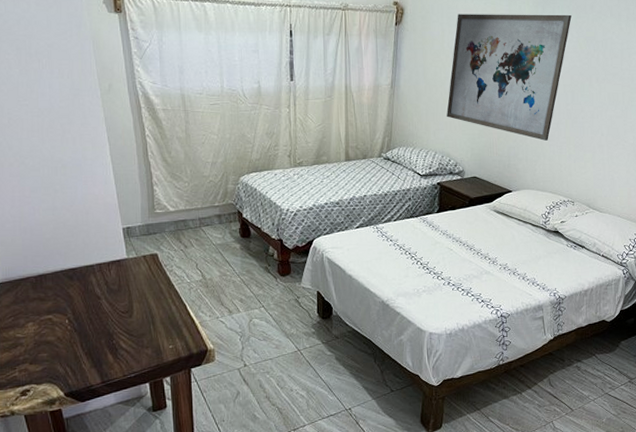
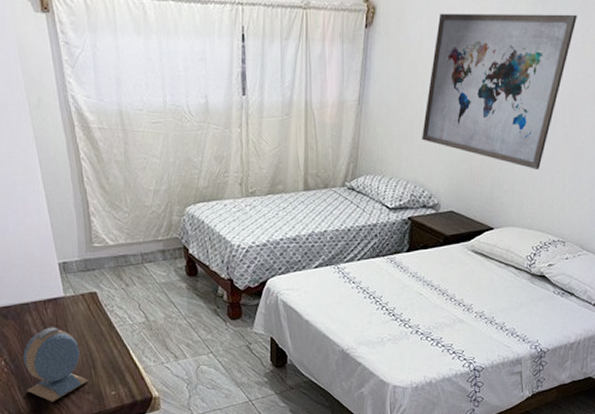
alarm clock: none [87,286,147,357] -> present [23,327,88,402]

